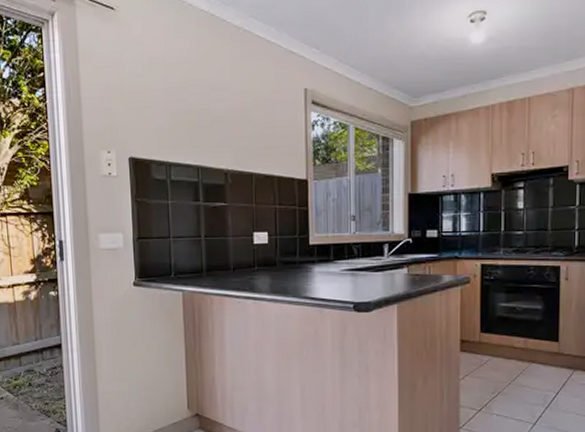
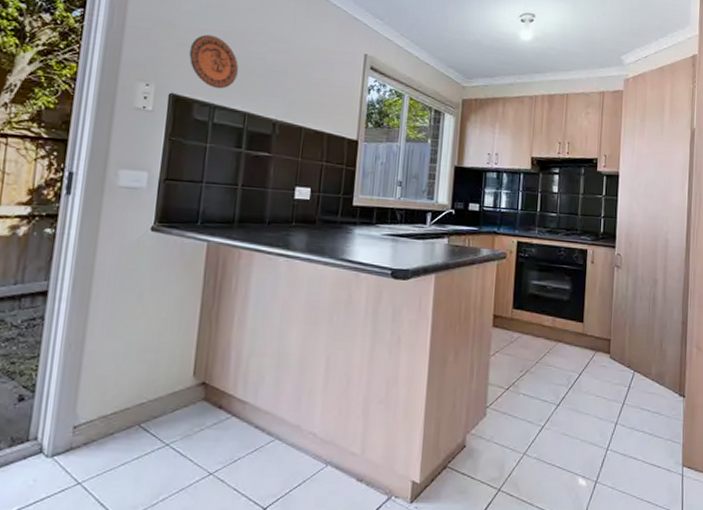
decorative plate: none [140,94,186,147] -> present [189,34,238,89]

